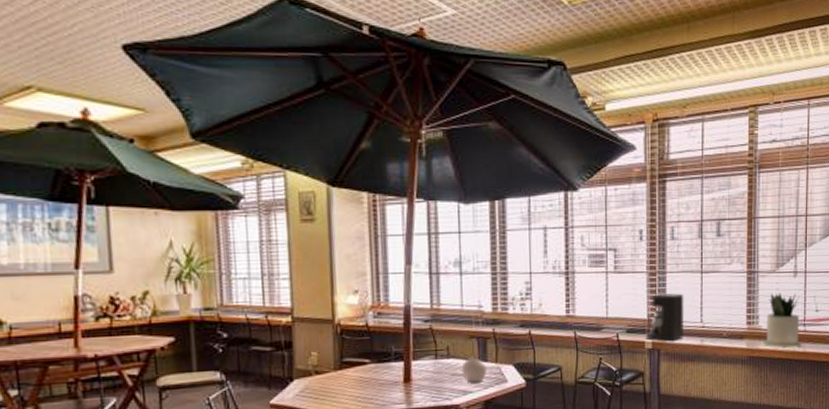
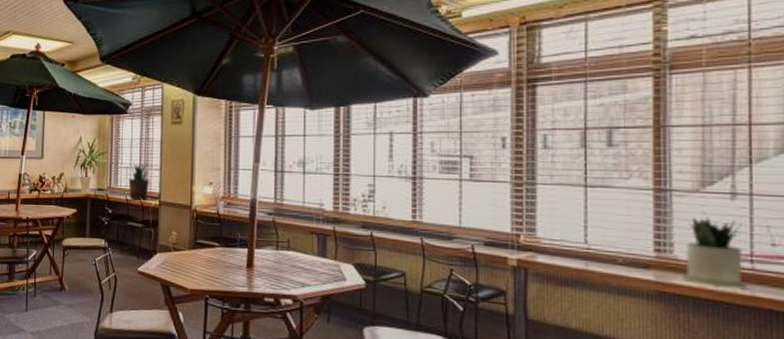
planter: none [247,272,277,318] -> present [128,163,149,200]
sugar bowl: present [461,354,486,383] -> none [300,249,325,277]
coffee maker: present [646,293,684,341] -> none [509,207,561,260]

